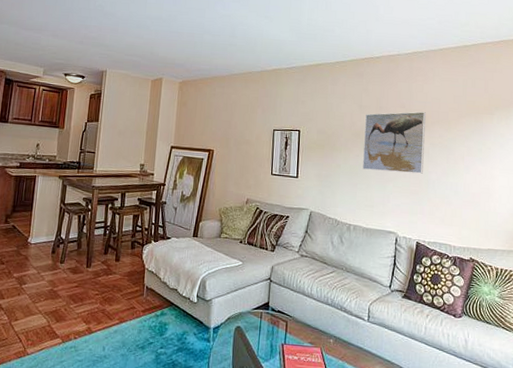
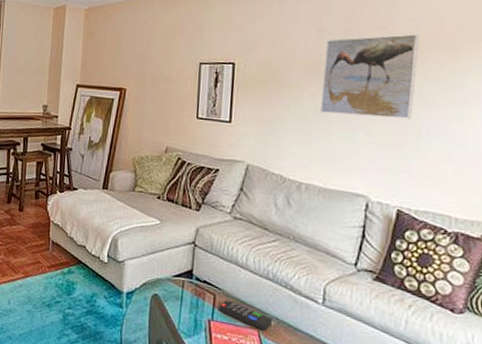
remote control: none [290,325,331,348] -> present [218,299,272,331]

